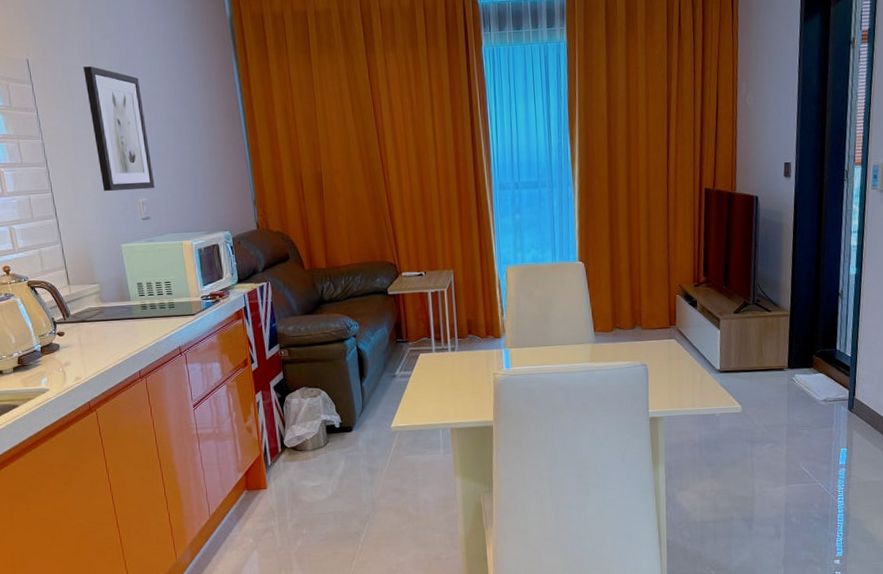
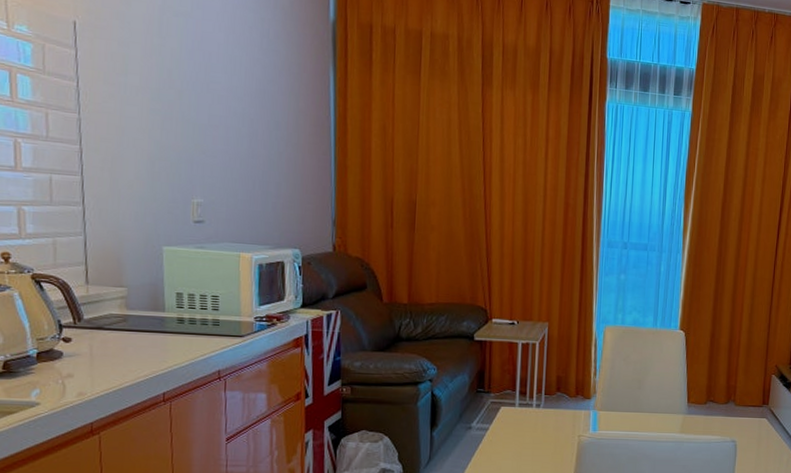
wall art: present [83,66,155,192] -> none [145,42,216,190]

